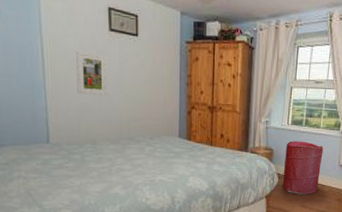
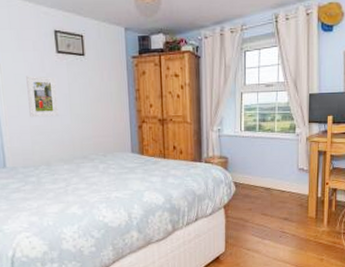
laundry hamper: present [282,141,324,195] -> none [240,147,280,202]

